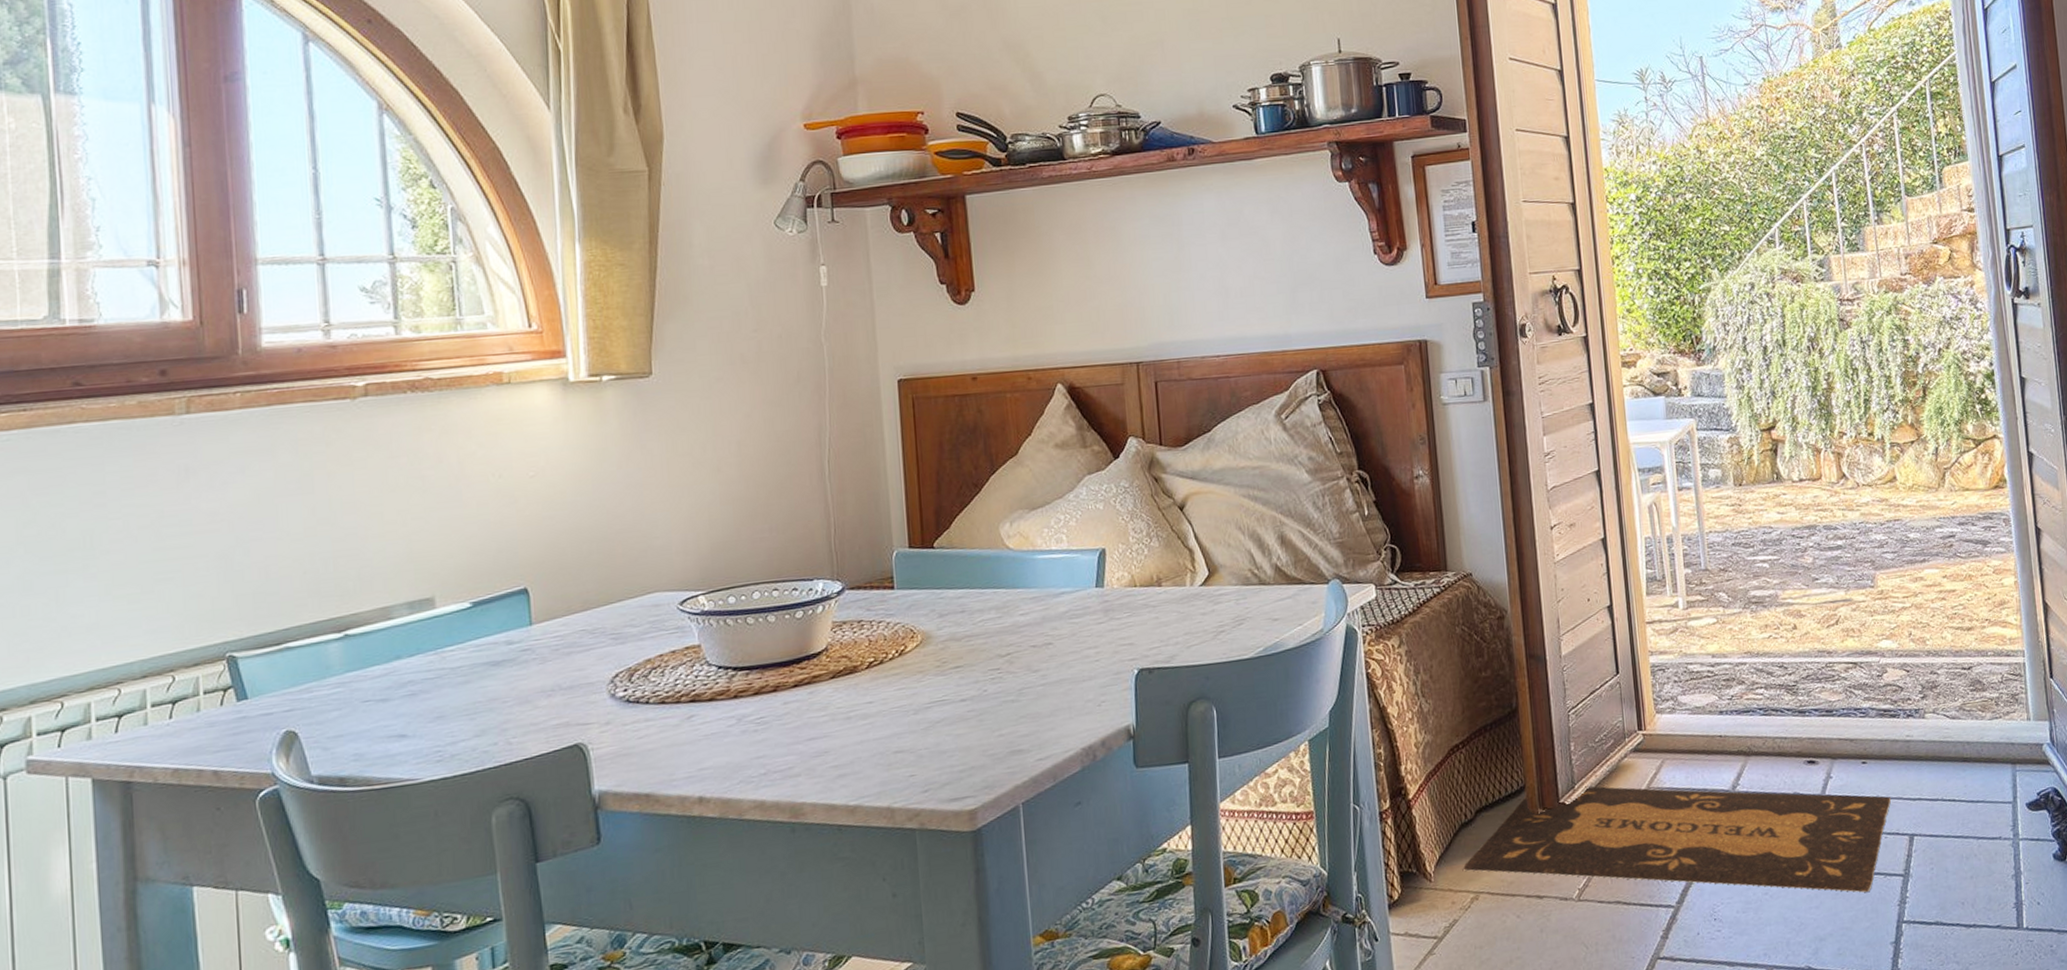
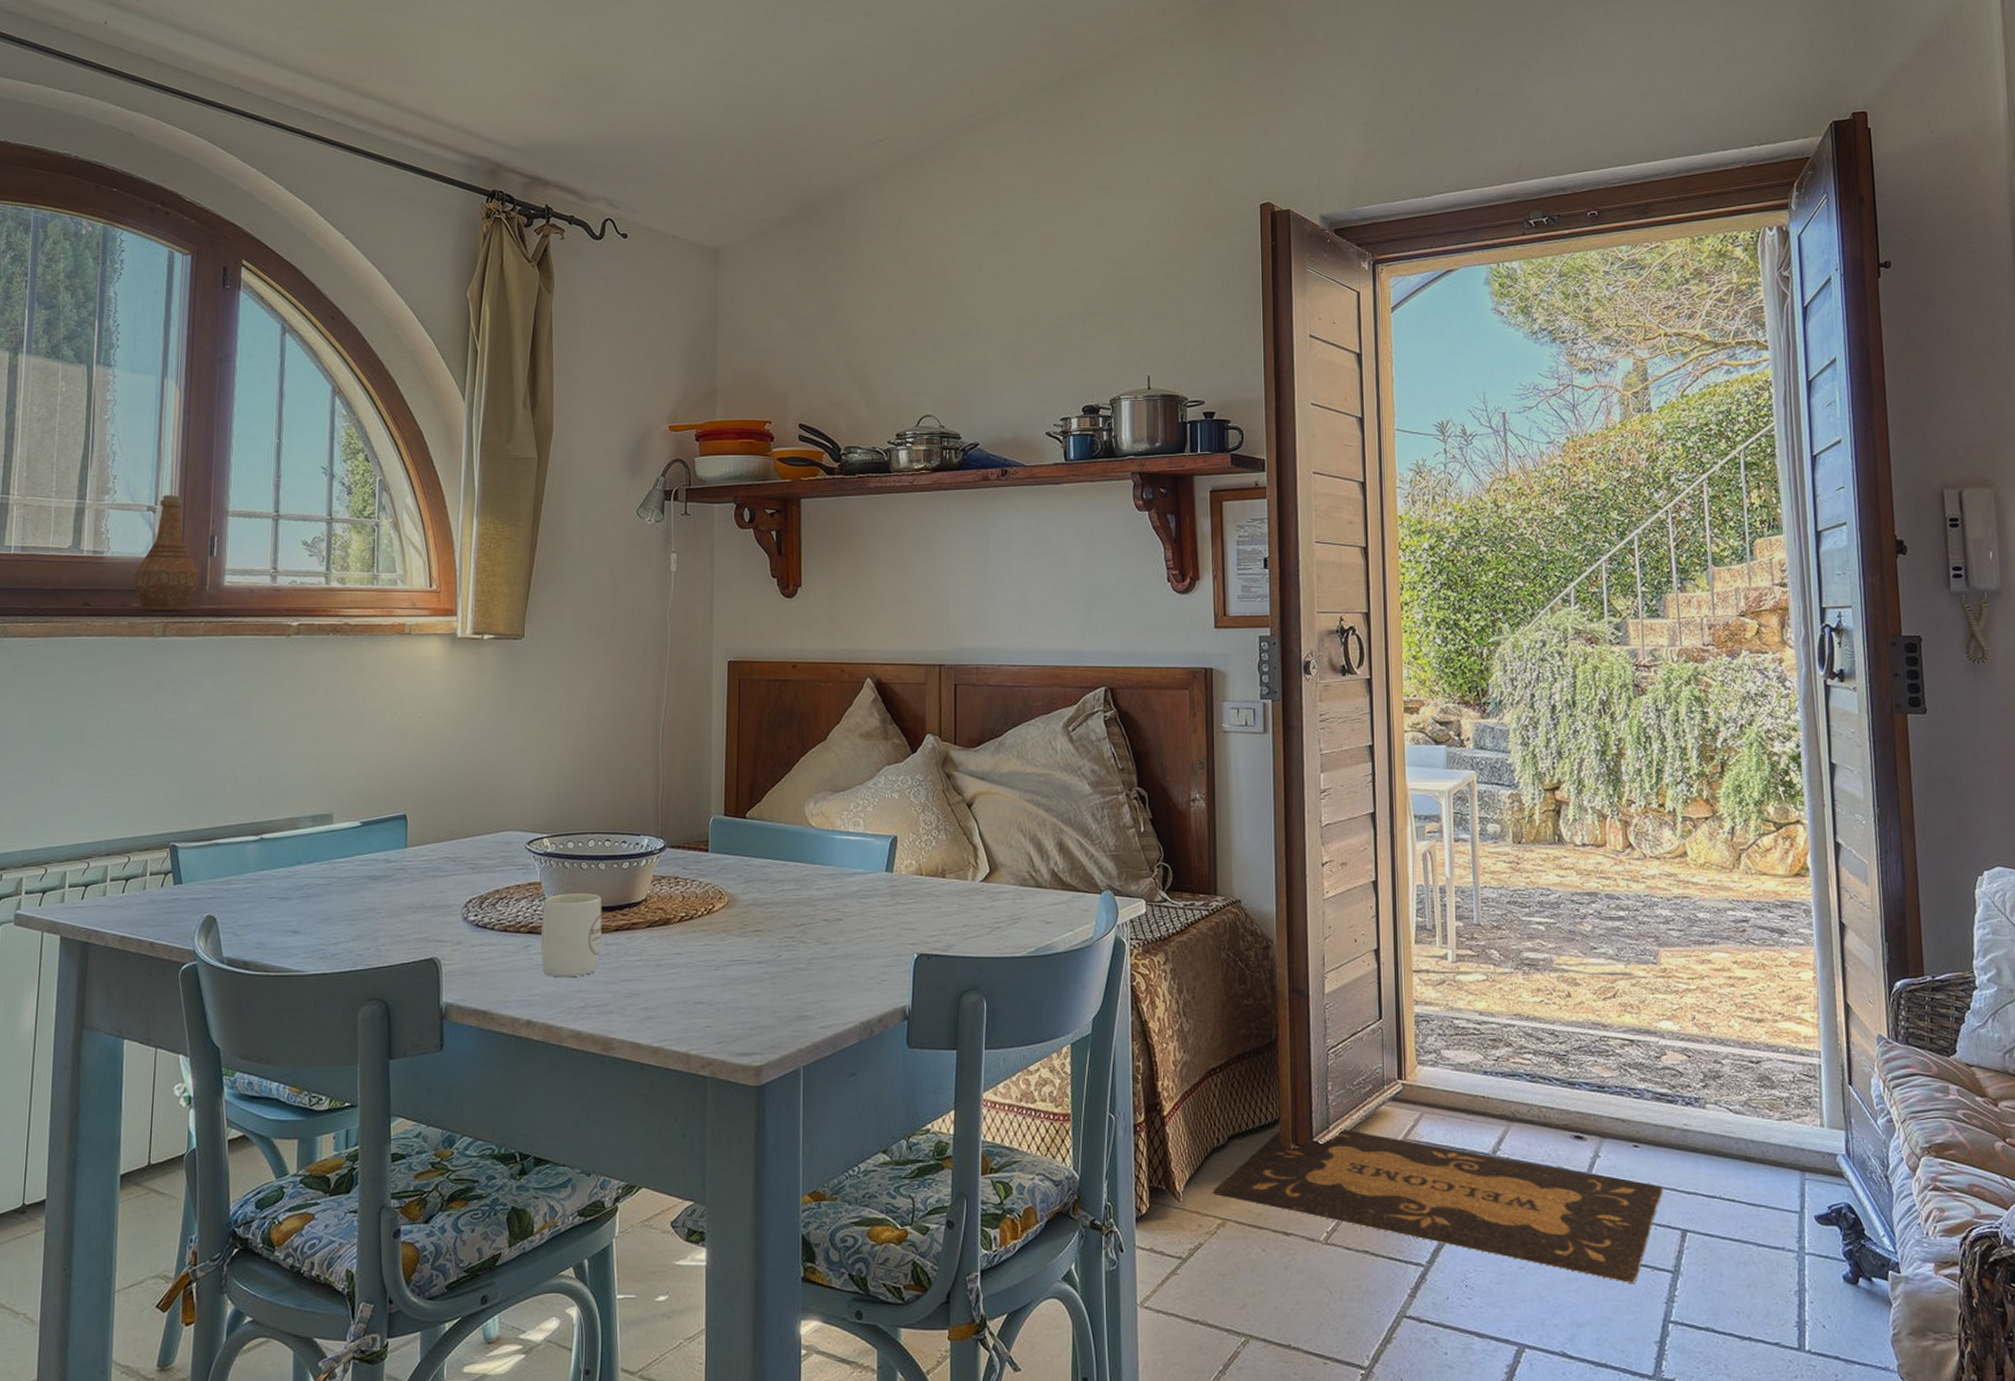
vase: none [140,244,228,386] -> present [134,494,199,613]
mug: none [705,649,779,746] -> present [540,893,602,978]

